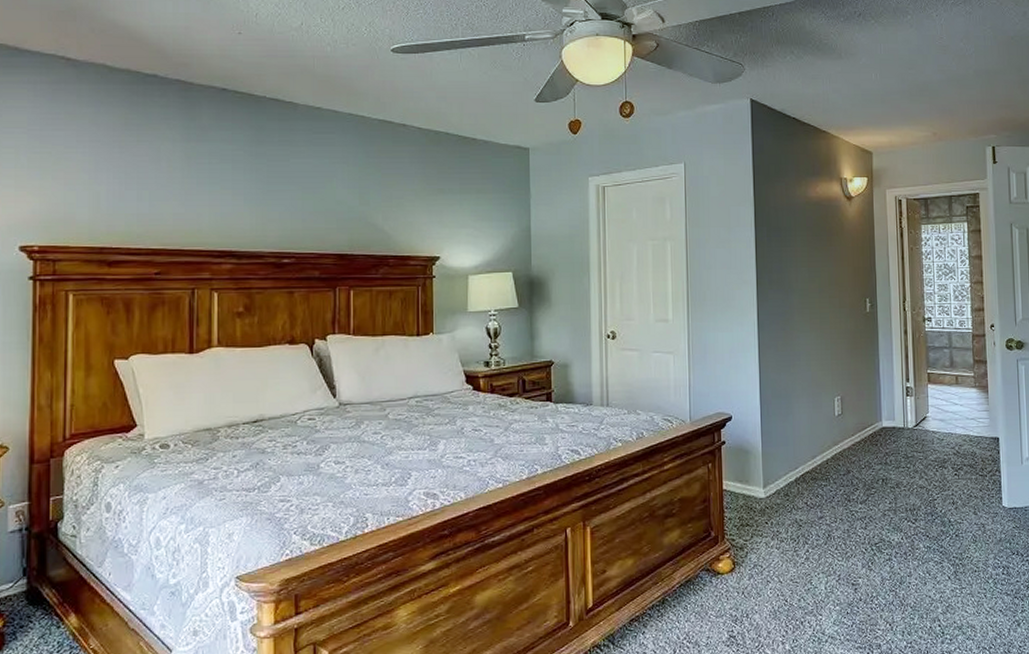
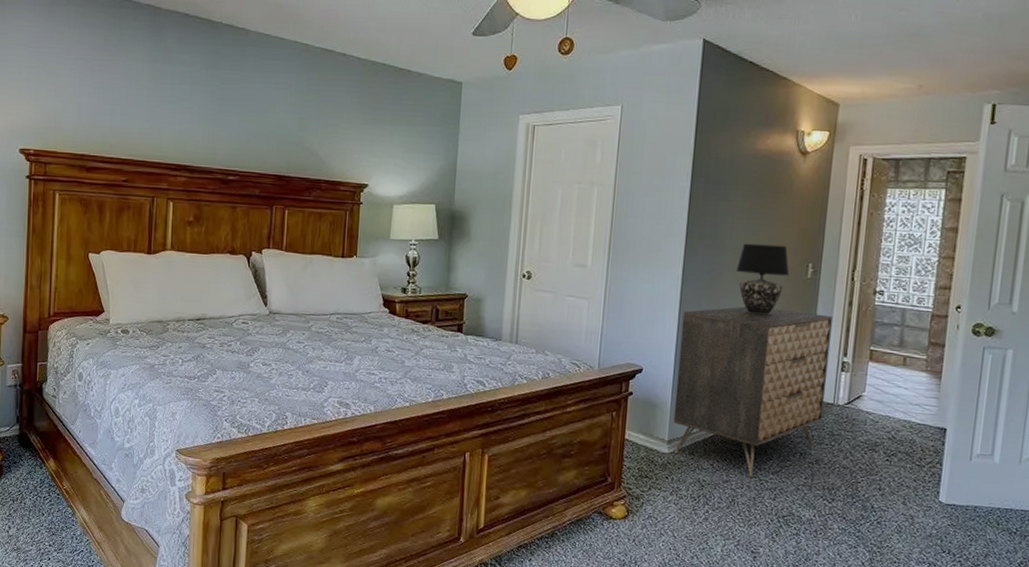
dresser: none [762,343,897,510] -> present [673,307,832,477]
table lamp: none [804,284,851,352] -> present [735,243,790,316]

